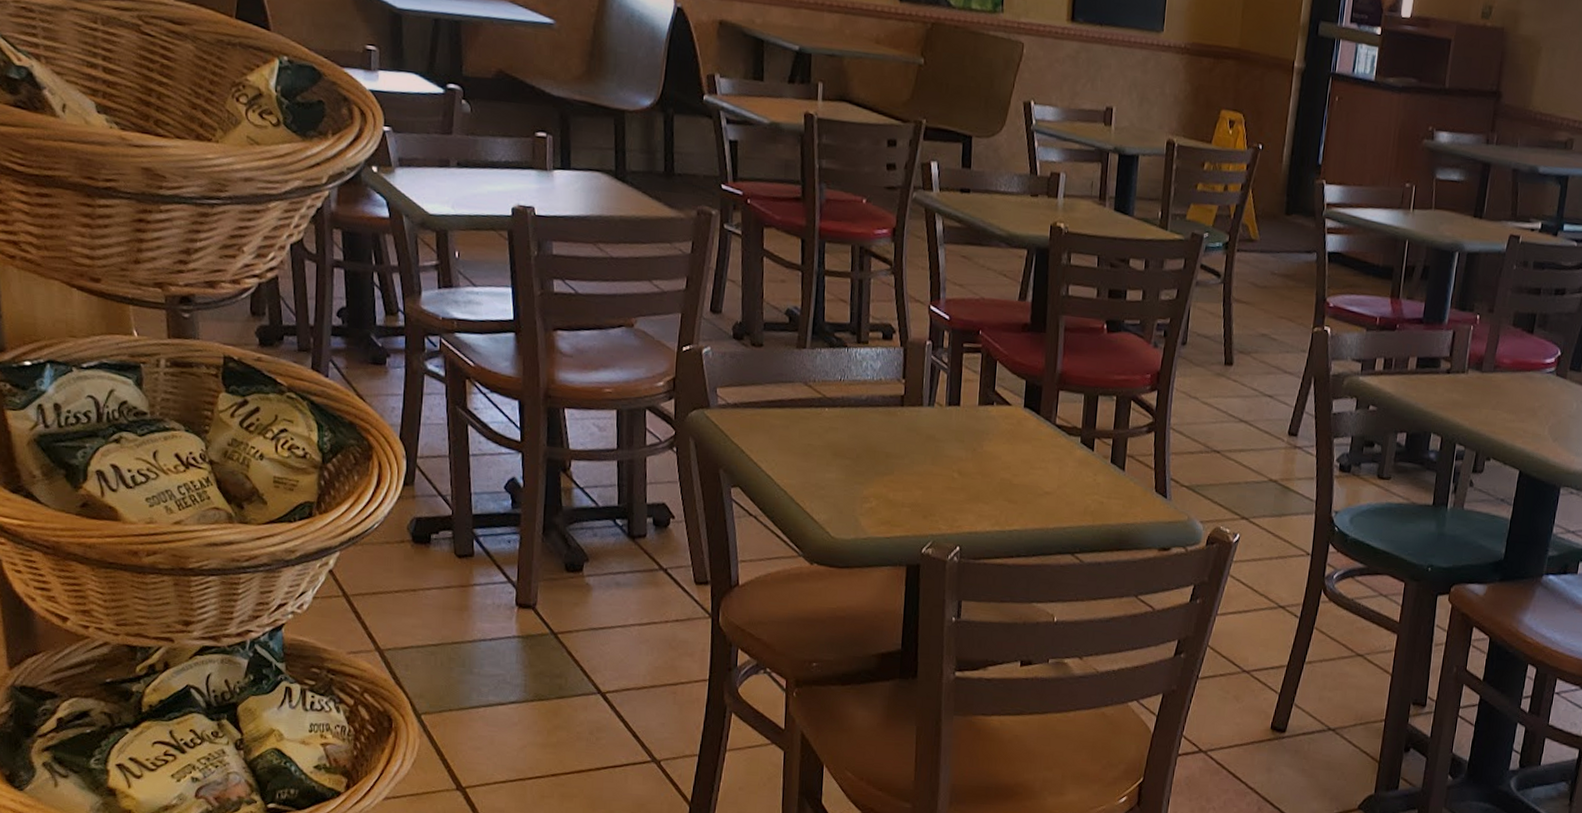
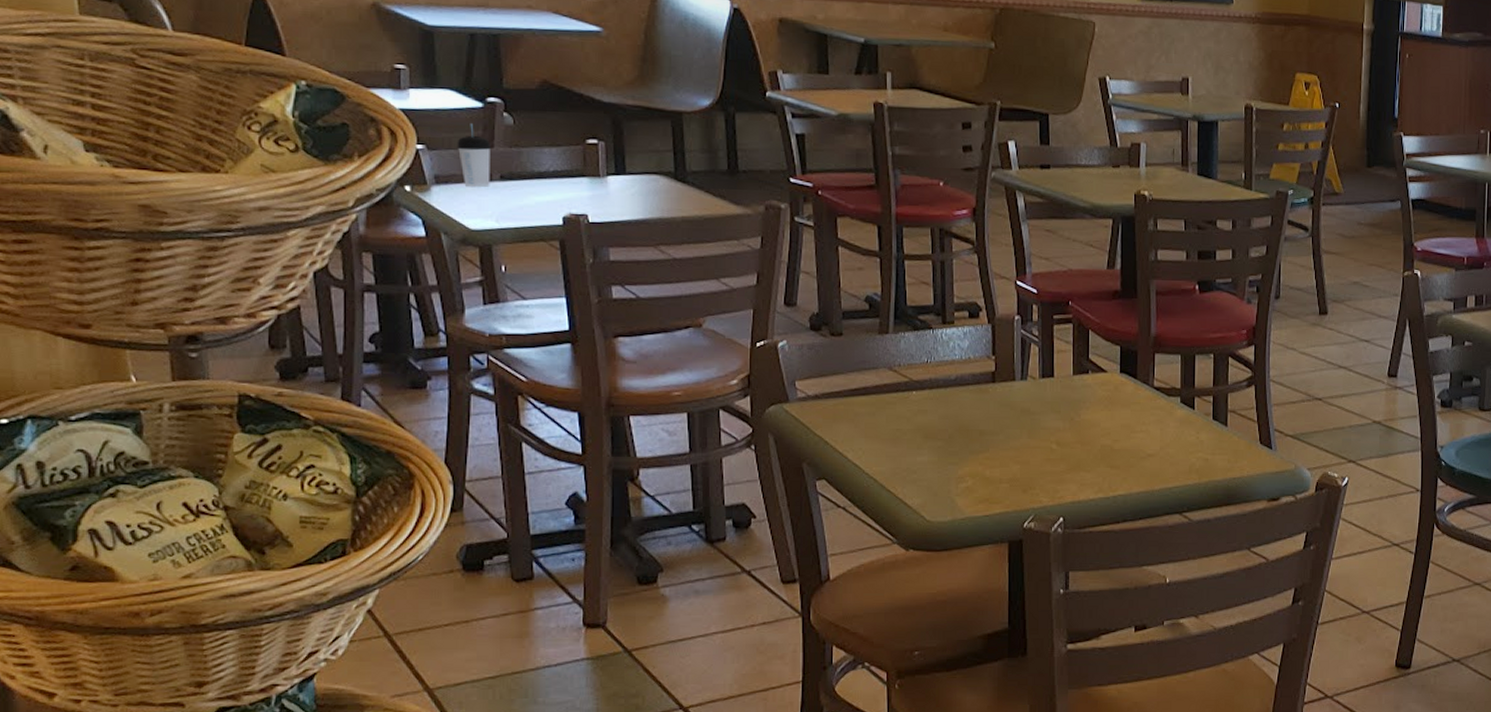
beverage cup: none [419,109,450,174] -> present [457,123,492,188]

